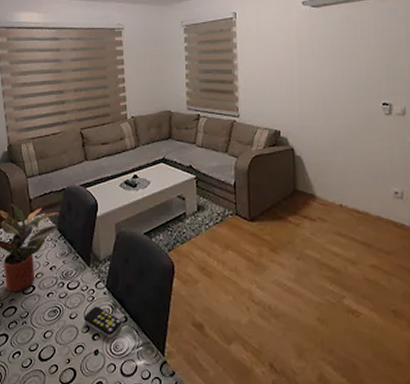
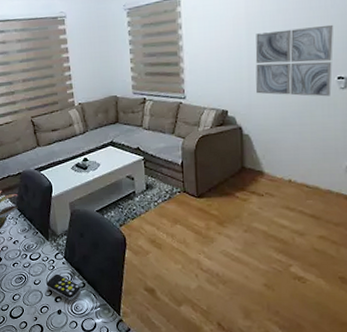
wall art: none [306,53,378,122] -> present [255,24,334,97]

